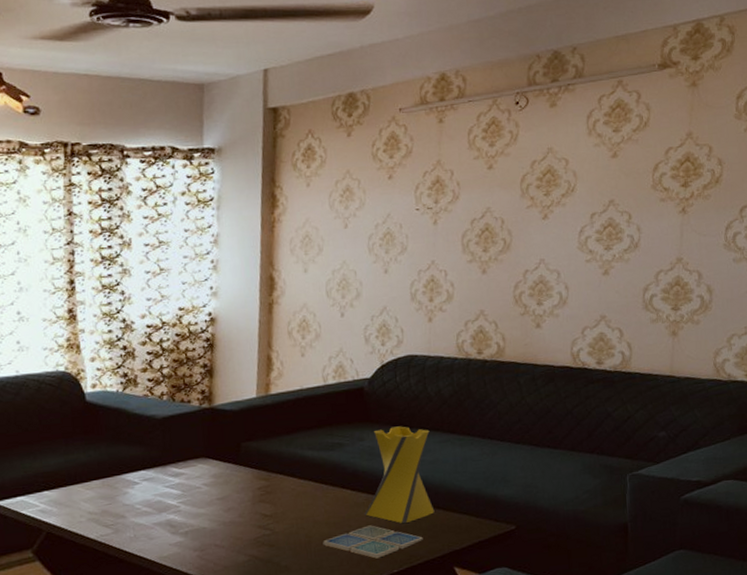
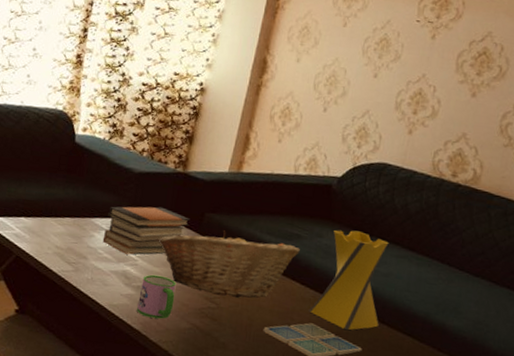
book stack: none [138,447,227,503] -> present [102,206,190,255]
mug: none [188,515,227,560] -> present [136,274,177,319]
fruit basket: none [197,454,344,522] -> present [158,230,300,298]

